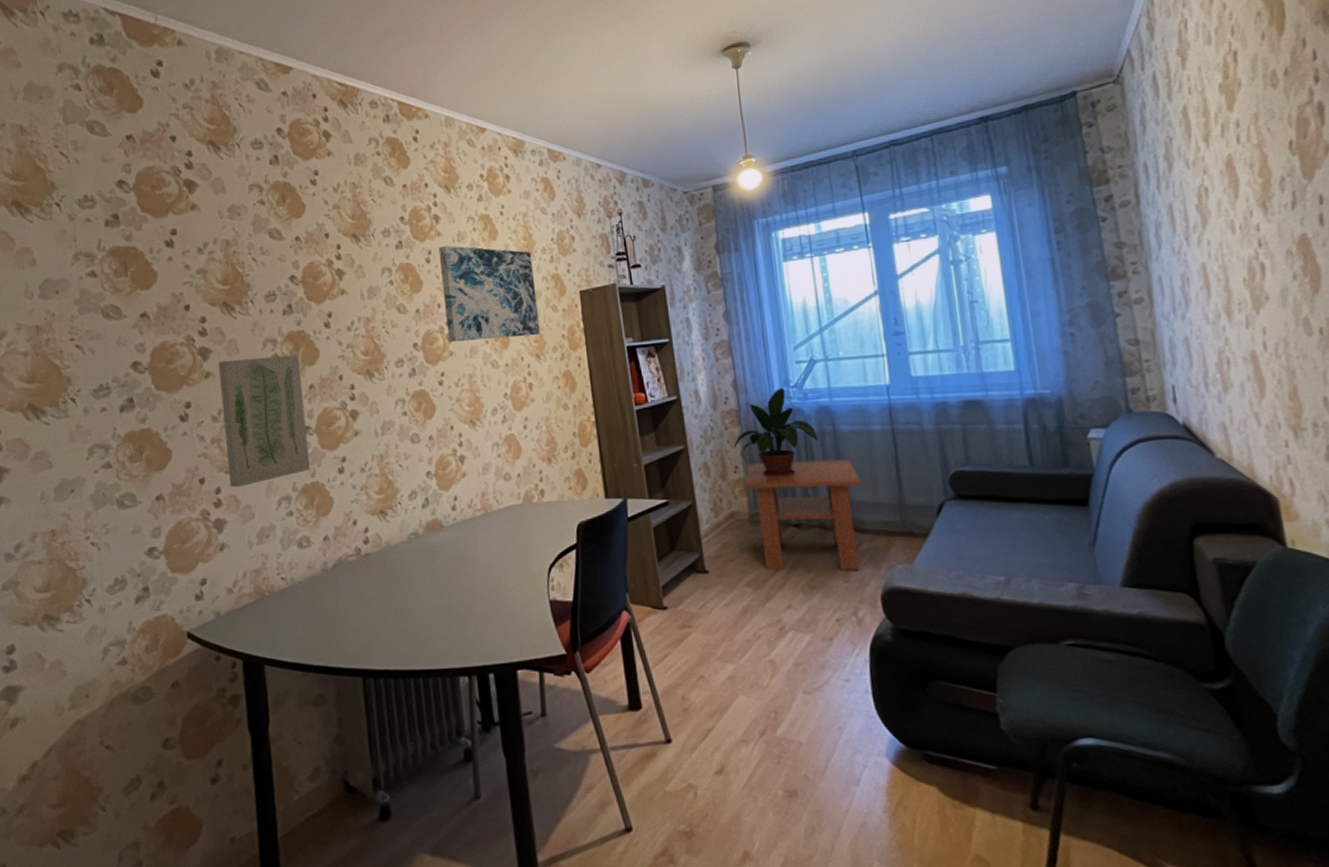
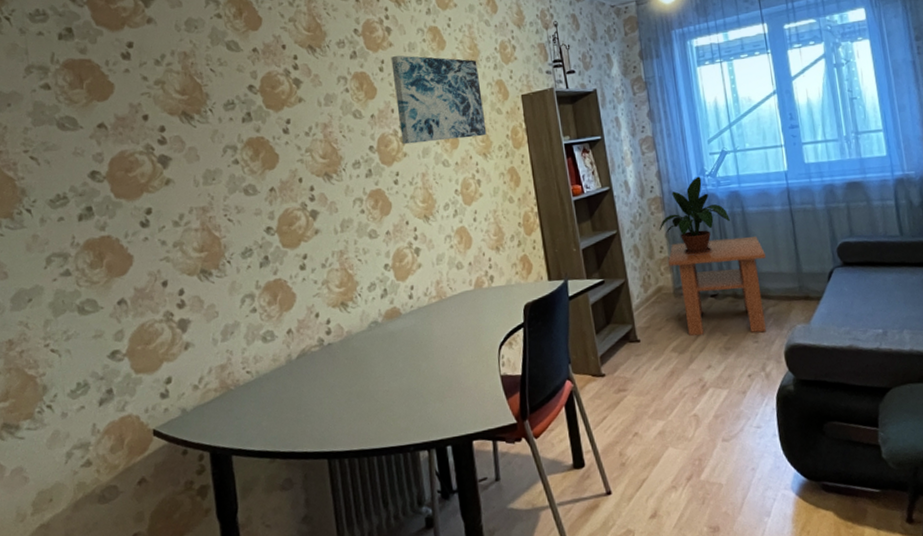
wall art: present [218,354,311,488] -> none [179,159,273,289]

